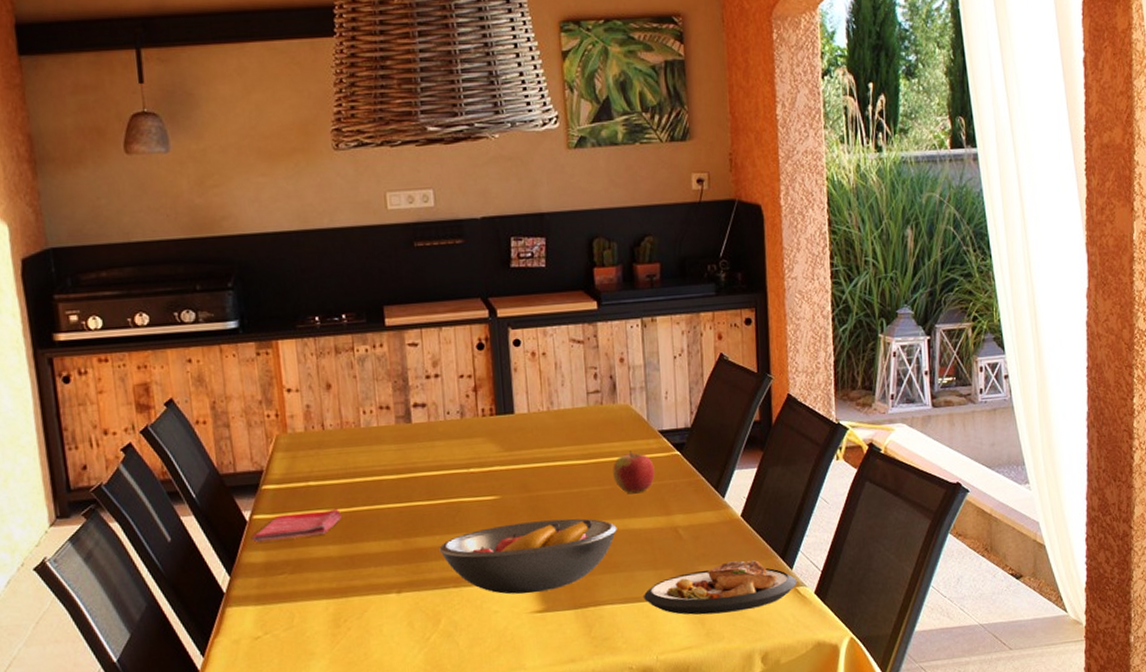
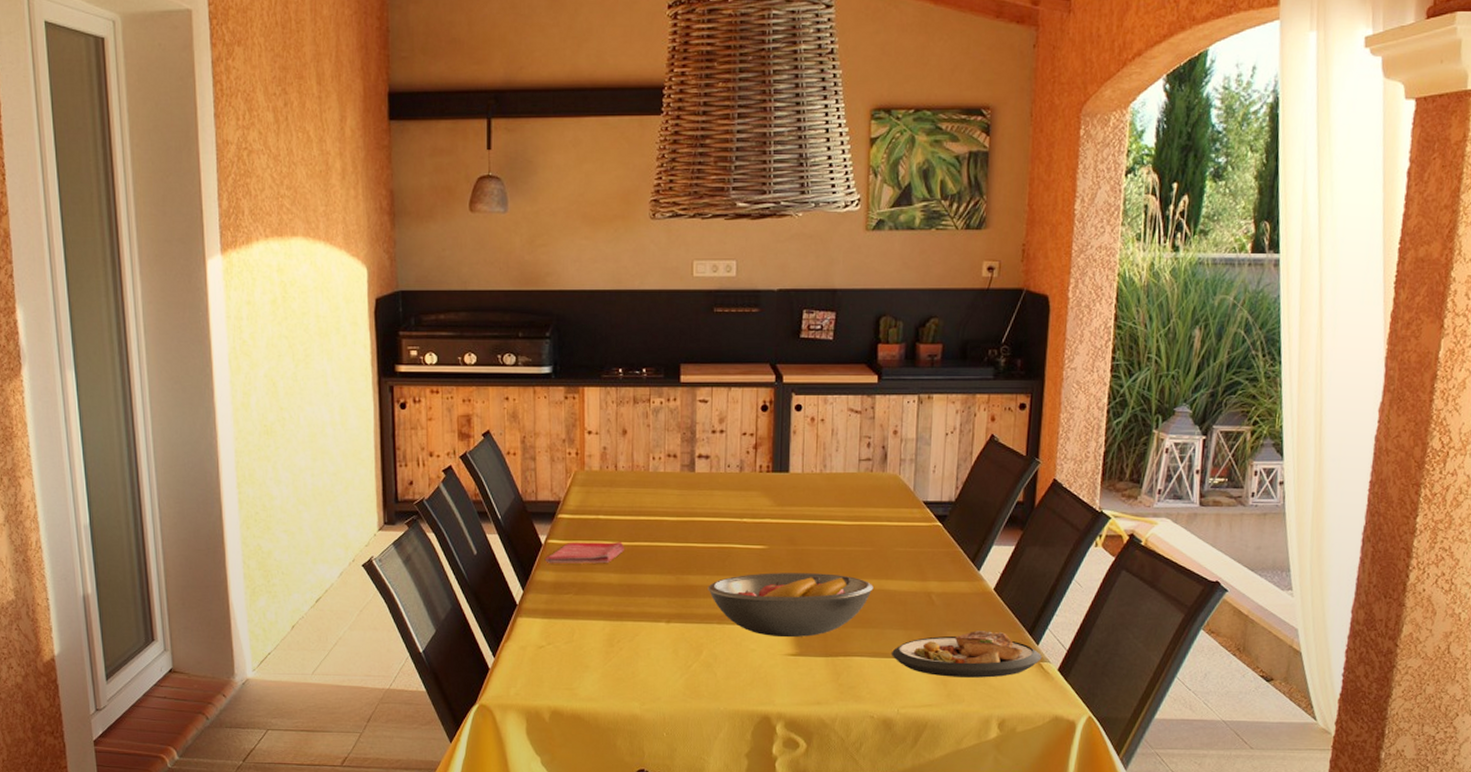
apple: present [613,451,655,493] -> none [875,517,915,556]

